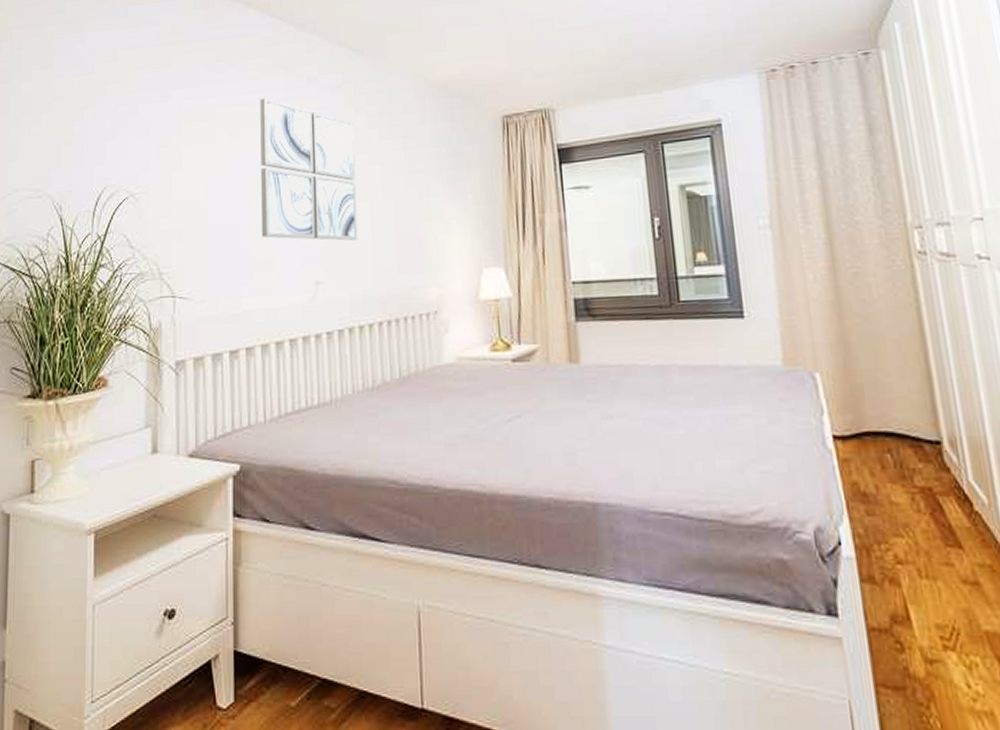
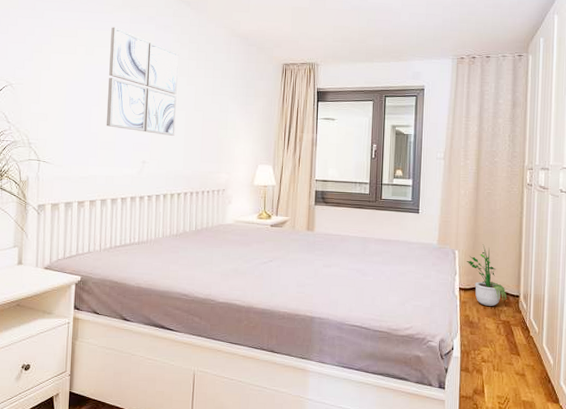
potted plant: none [837,358,921,464] -> present [466,244,507,306]

